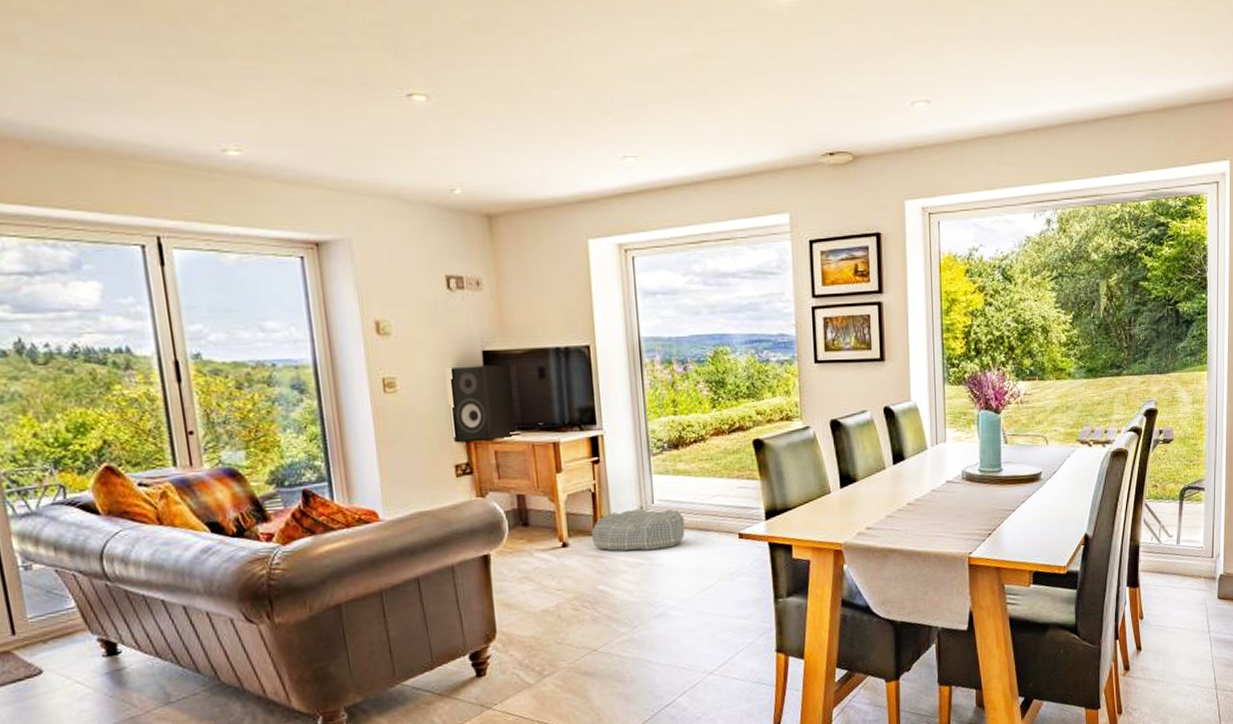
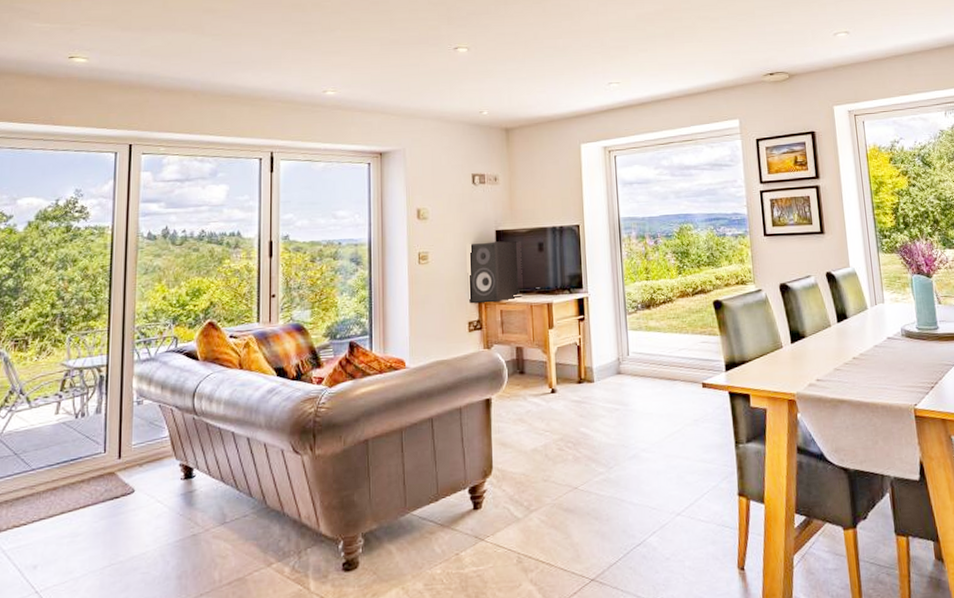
dog bed: present [591,509,685,551] -> none [575,361,656,397]

